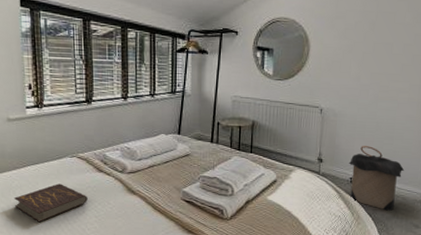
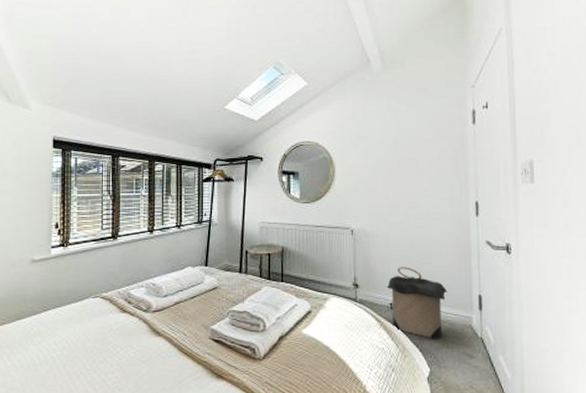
book: present [13,183,88,223] -> none [31,328,109,374]

